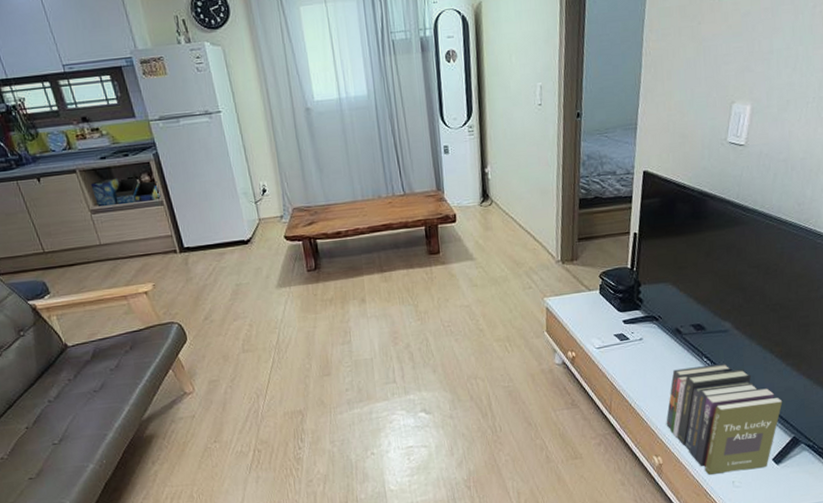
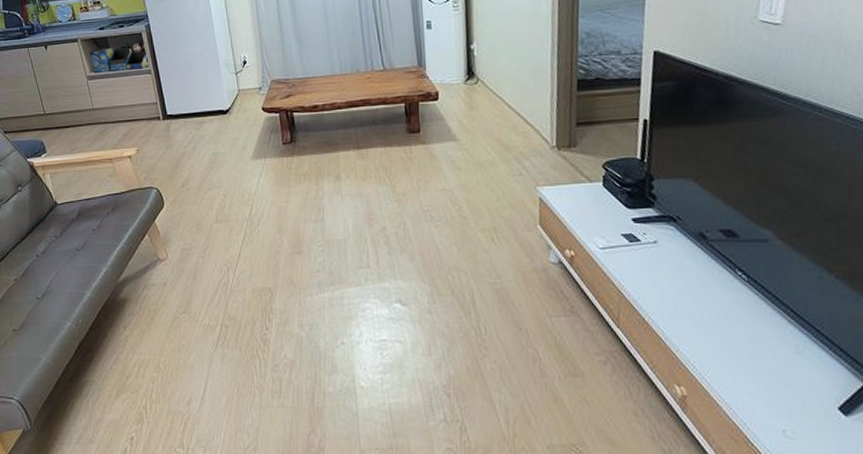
books: present [666,363,783,475] -> none [690,280,849,418]

